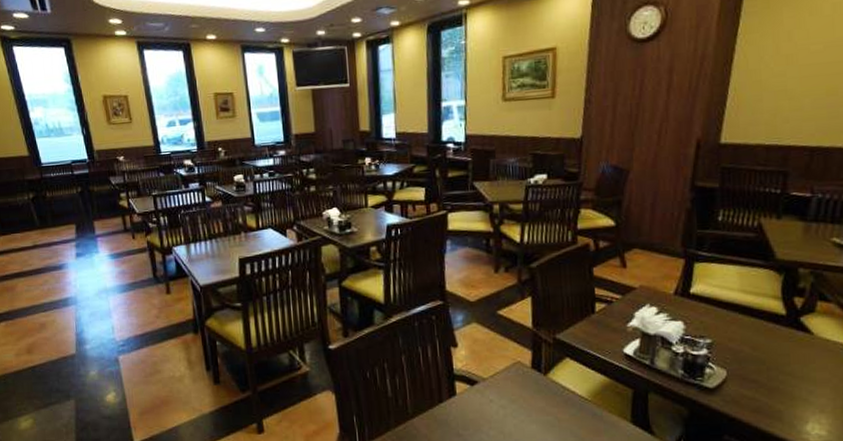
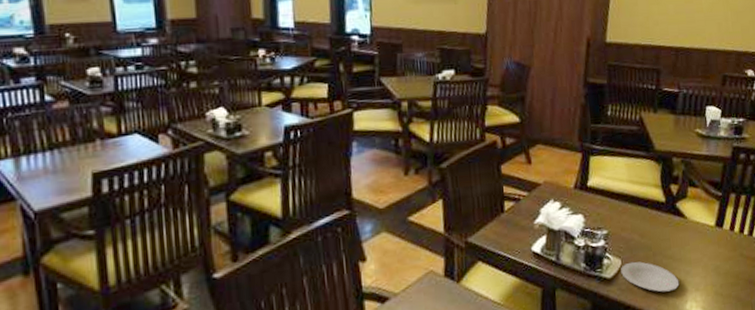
plate: none [726,374,799,409] -> present [621,261,680,293]

